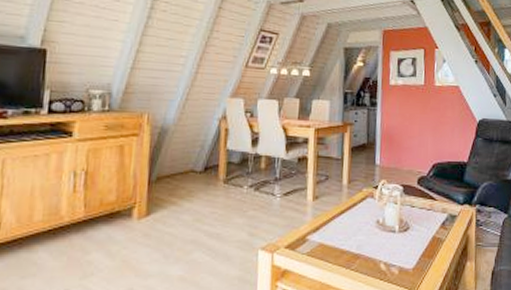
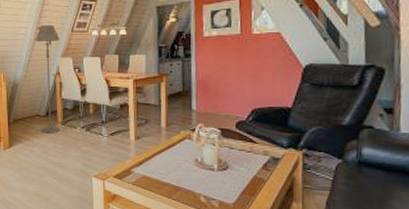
floor lamp: none [194,55,230,195] -> present [35,24,60,134]

